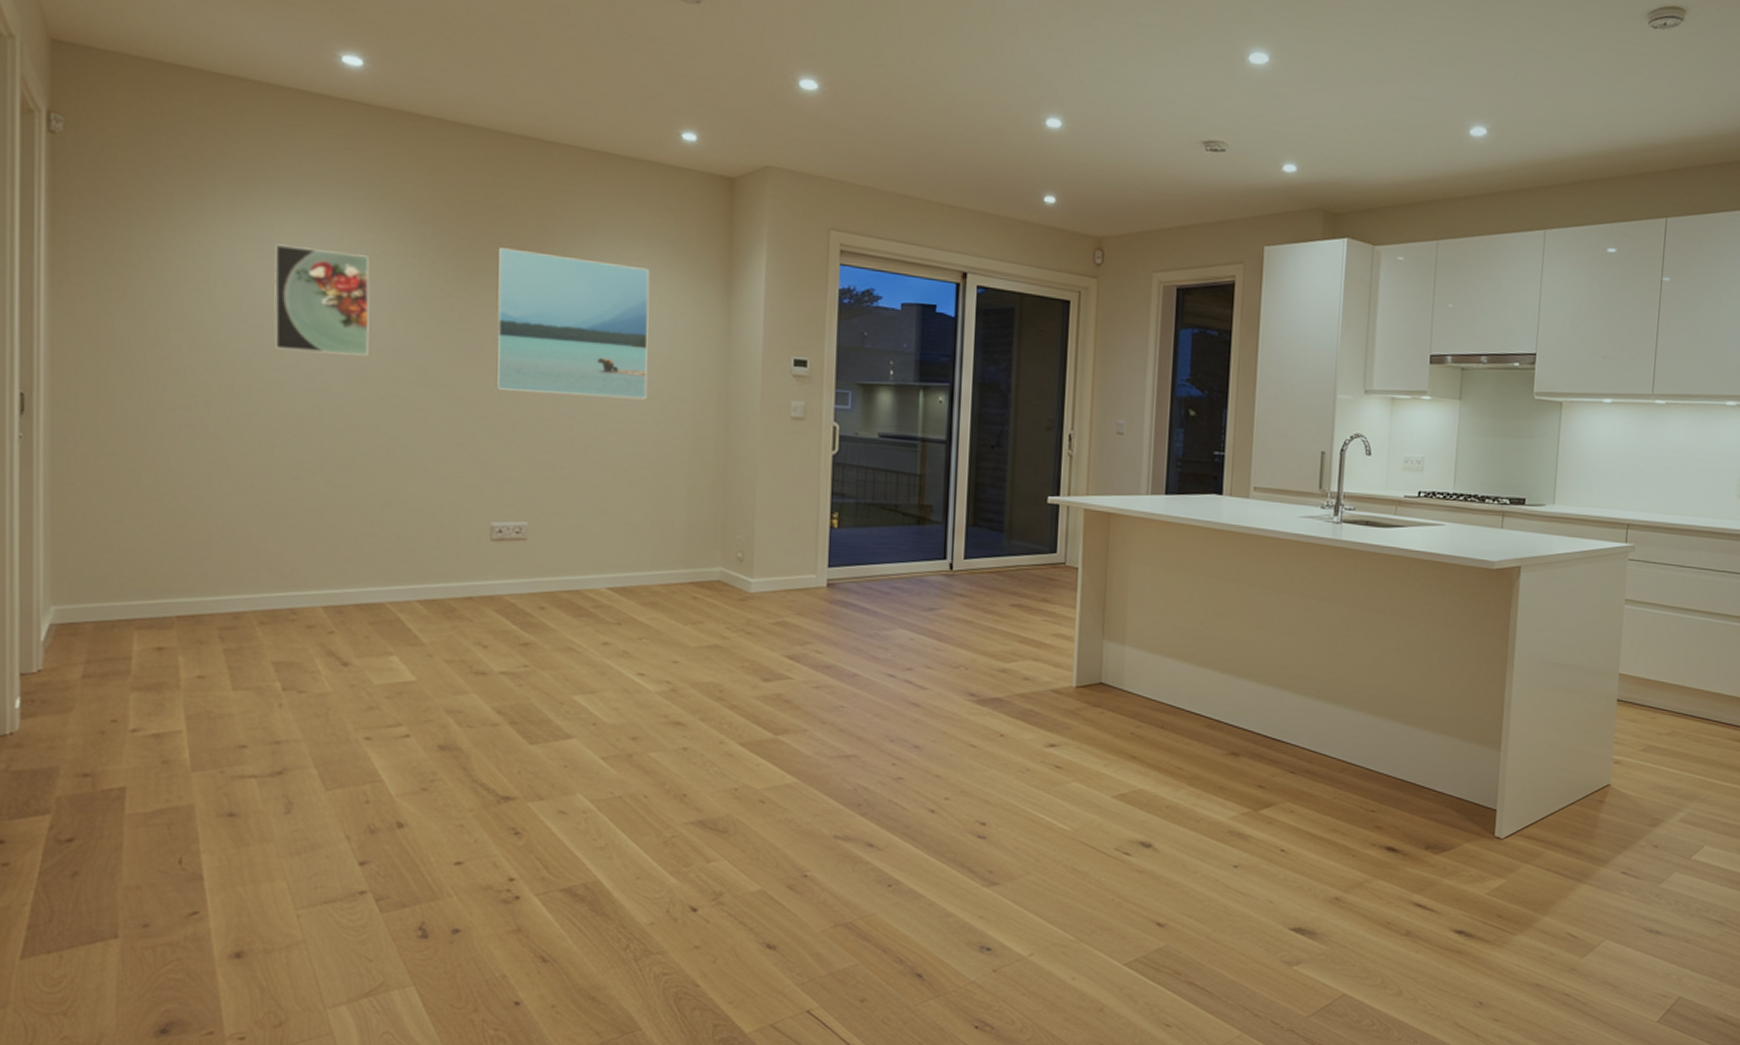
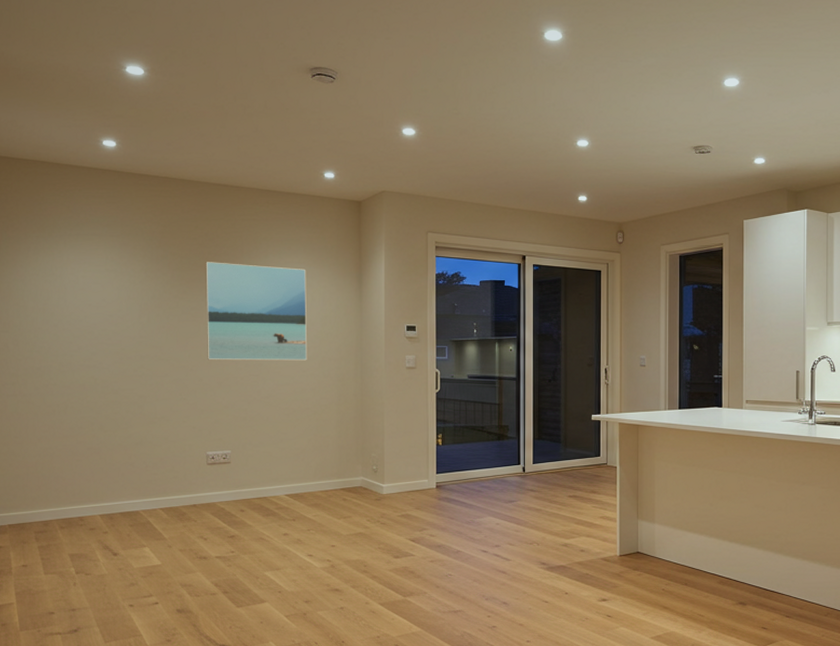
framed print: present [274,244,370,356] -> none [64,270,124,342]

